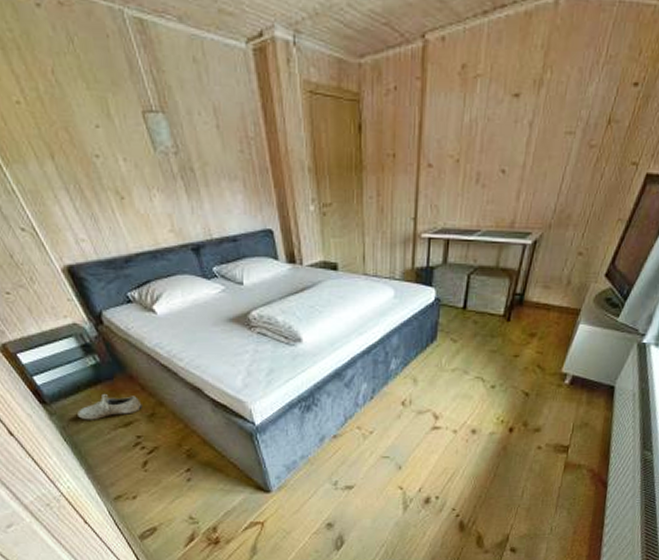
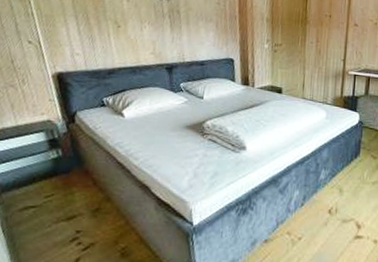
shoe: present [77,394,142,420] -> none [24,187,90,212]

